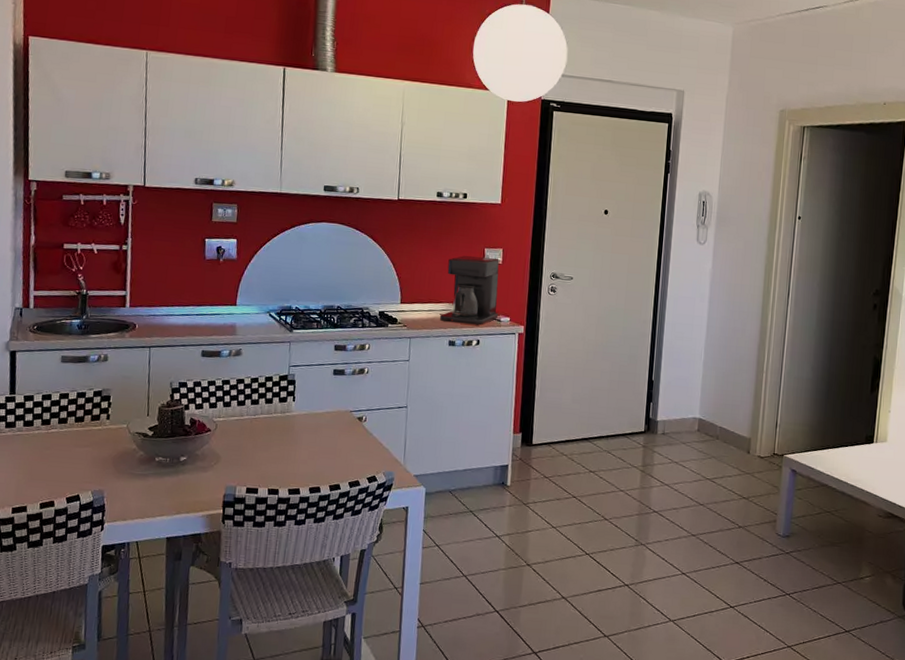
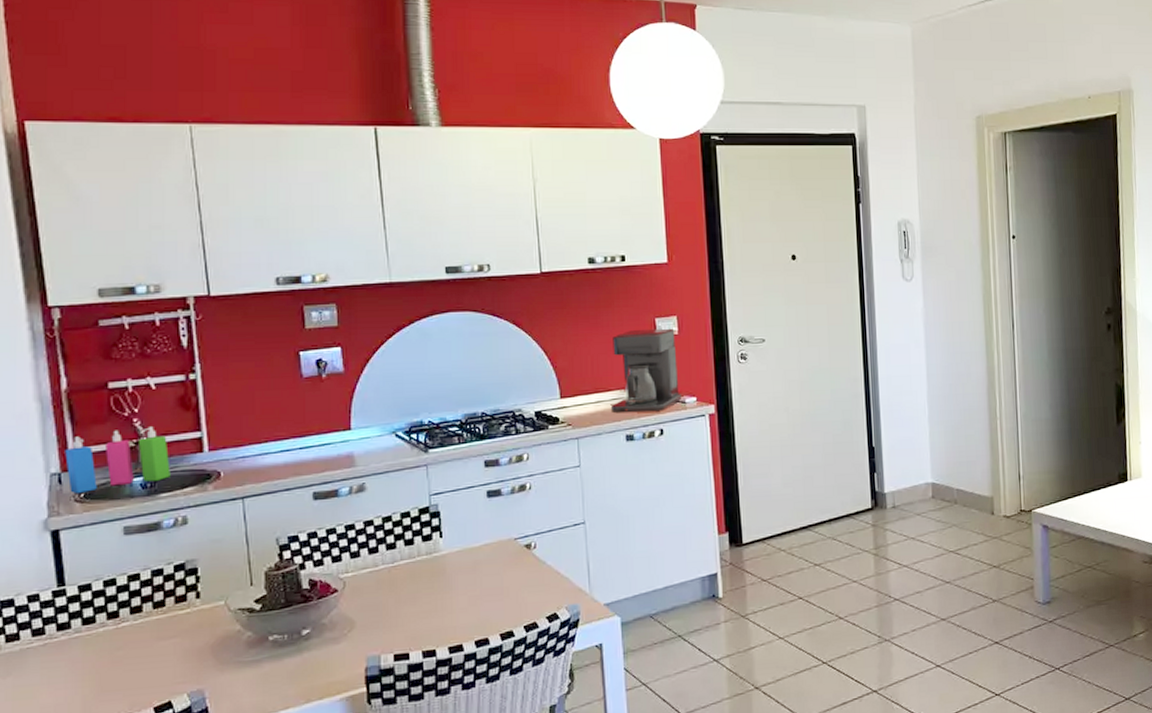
soap dispenser: none [27,281,101,326] -> present [65,425,171,494]

